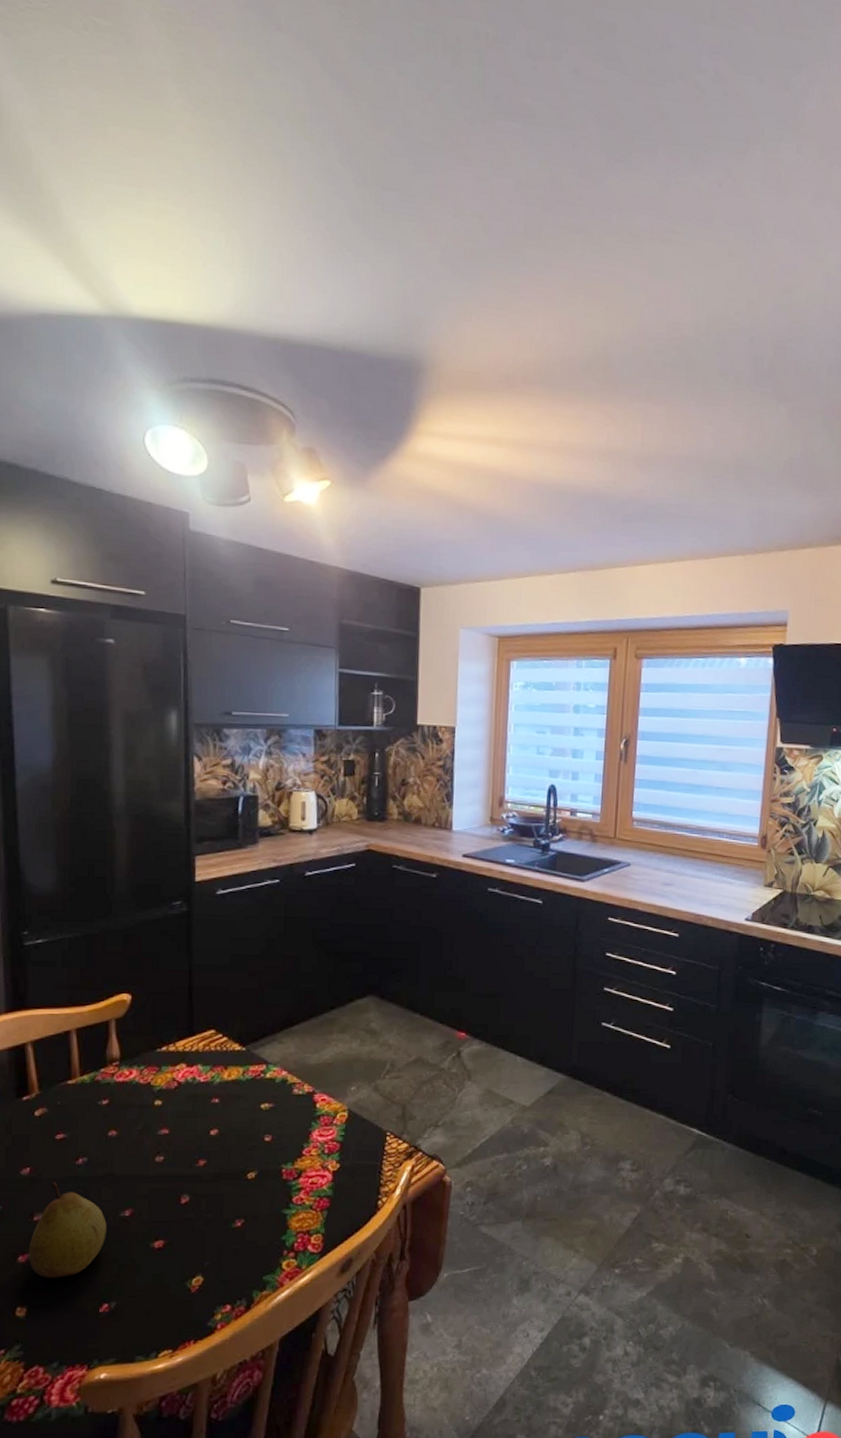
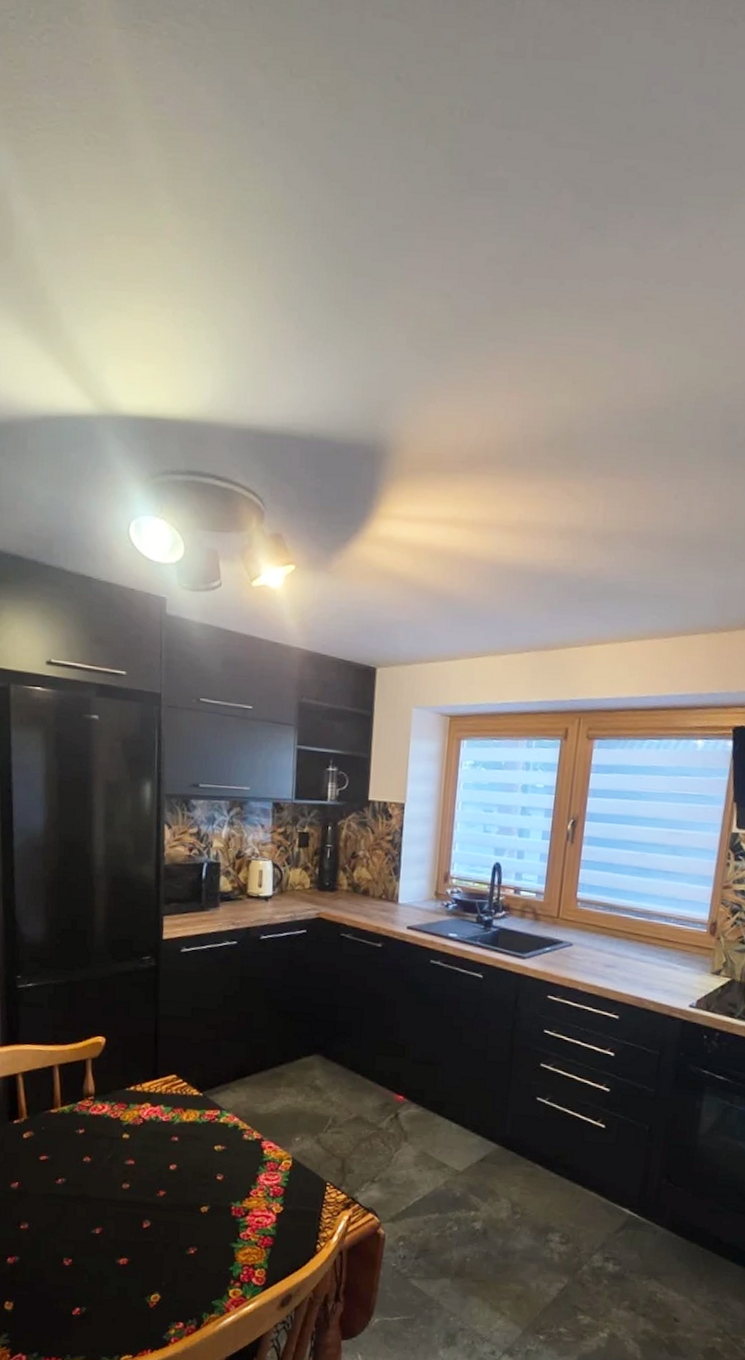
fruit: present [29,1181,107,1278] -> none [16,1196,80,1281]

